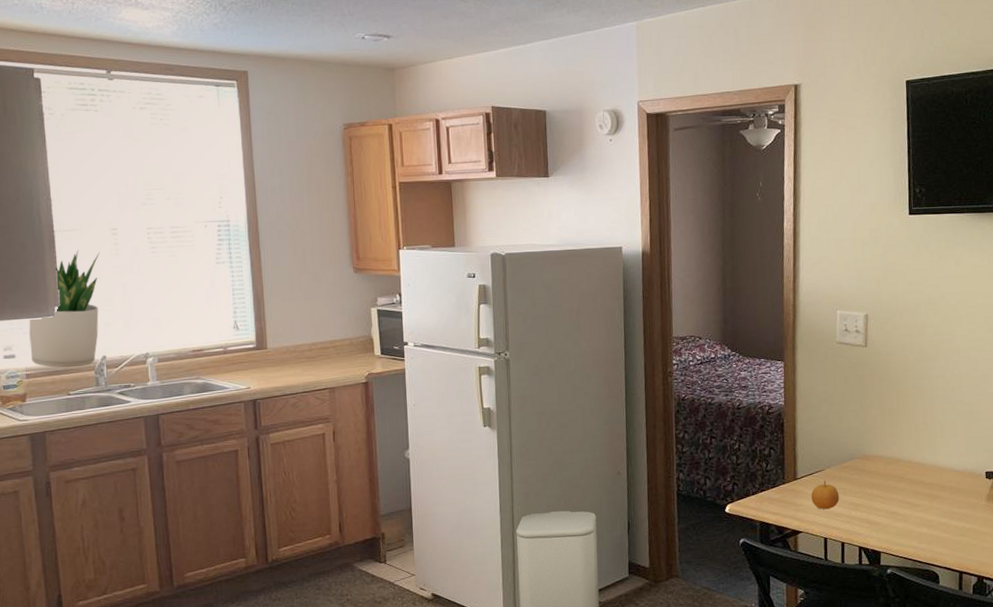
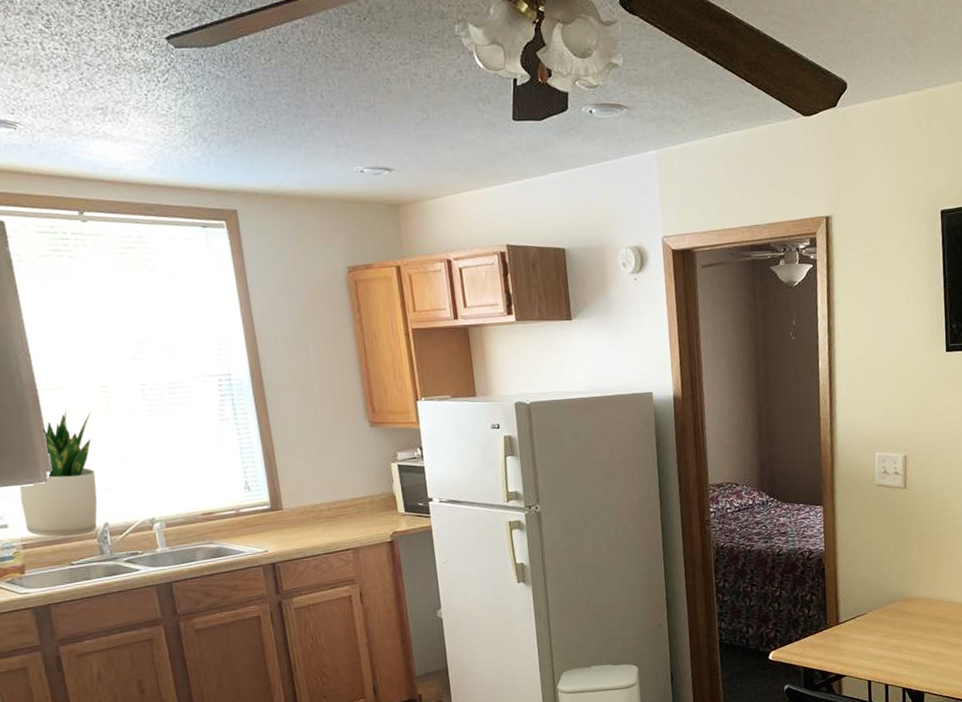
fruit: present [811,481,839,510] -> none [854,624,882,653]

